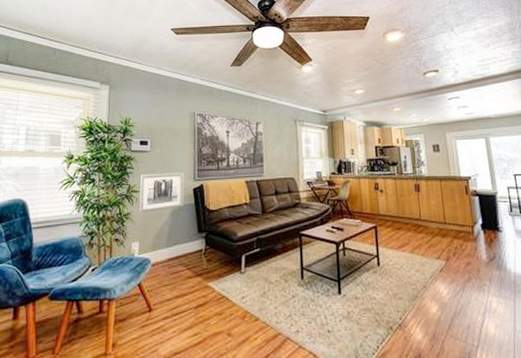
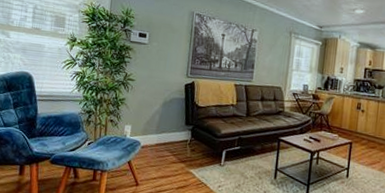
wall art: present [139,172,184,213] -> none [134,65,178,100]

